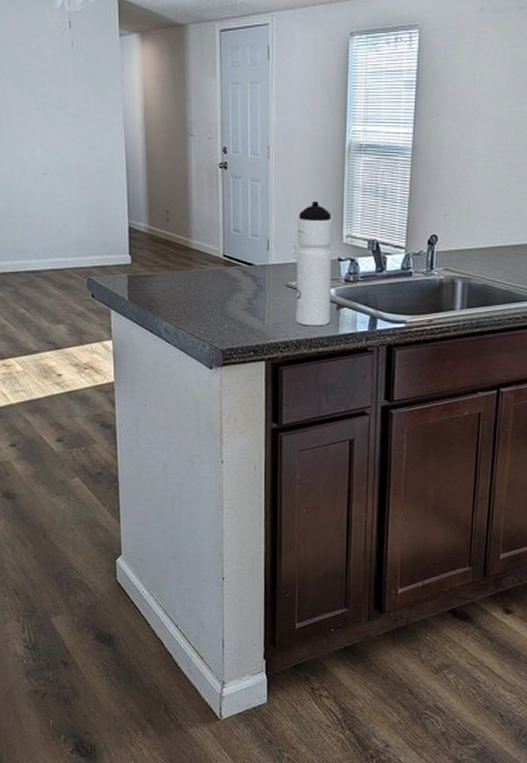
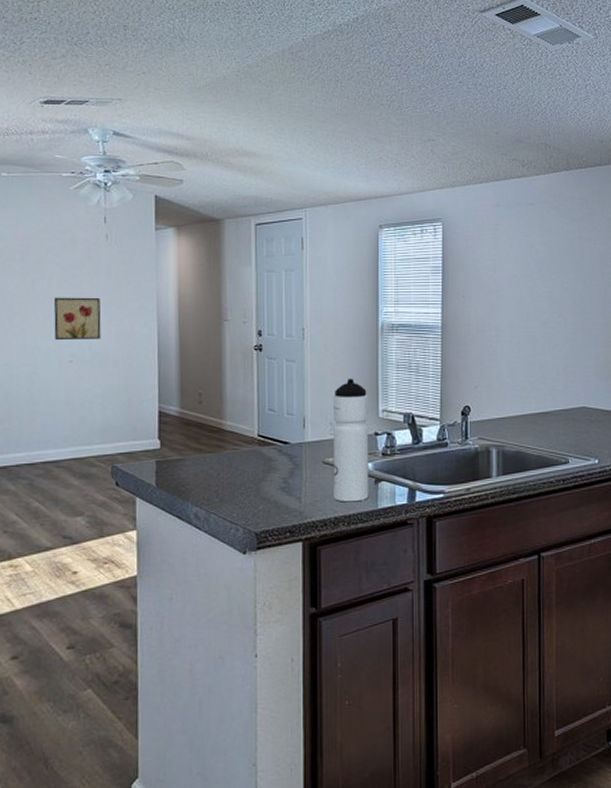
wall art: none [26,107,72,153] -> present [54,297,101,341]

